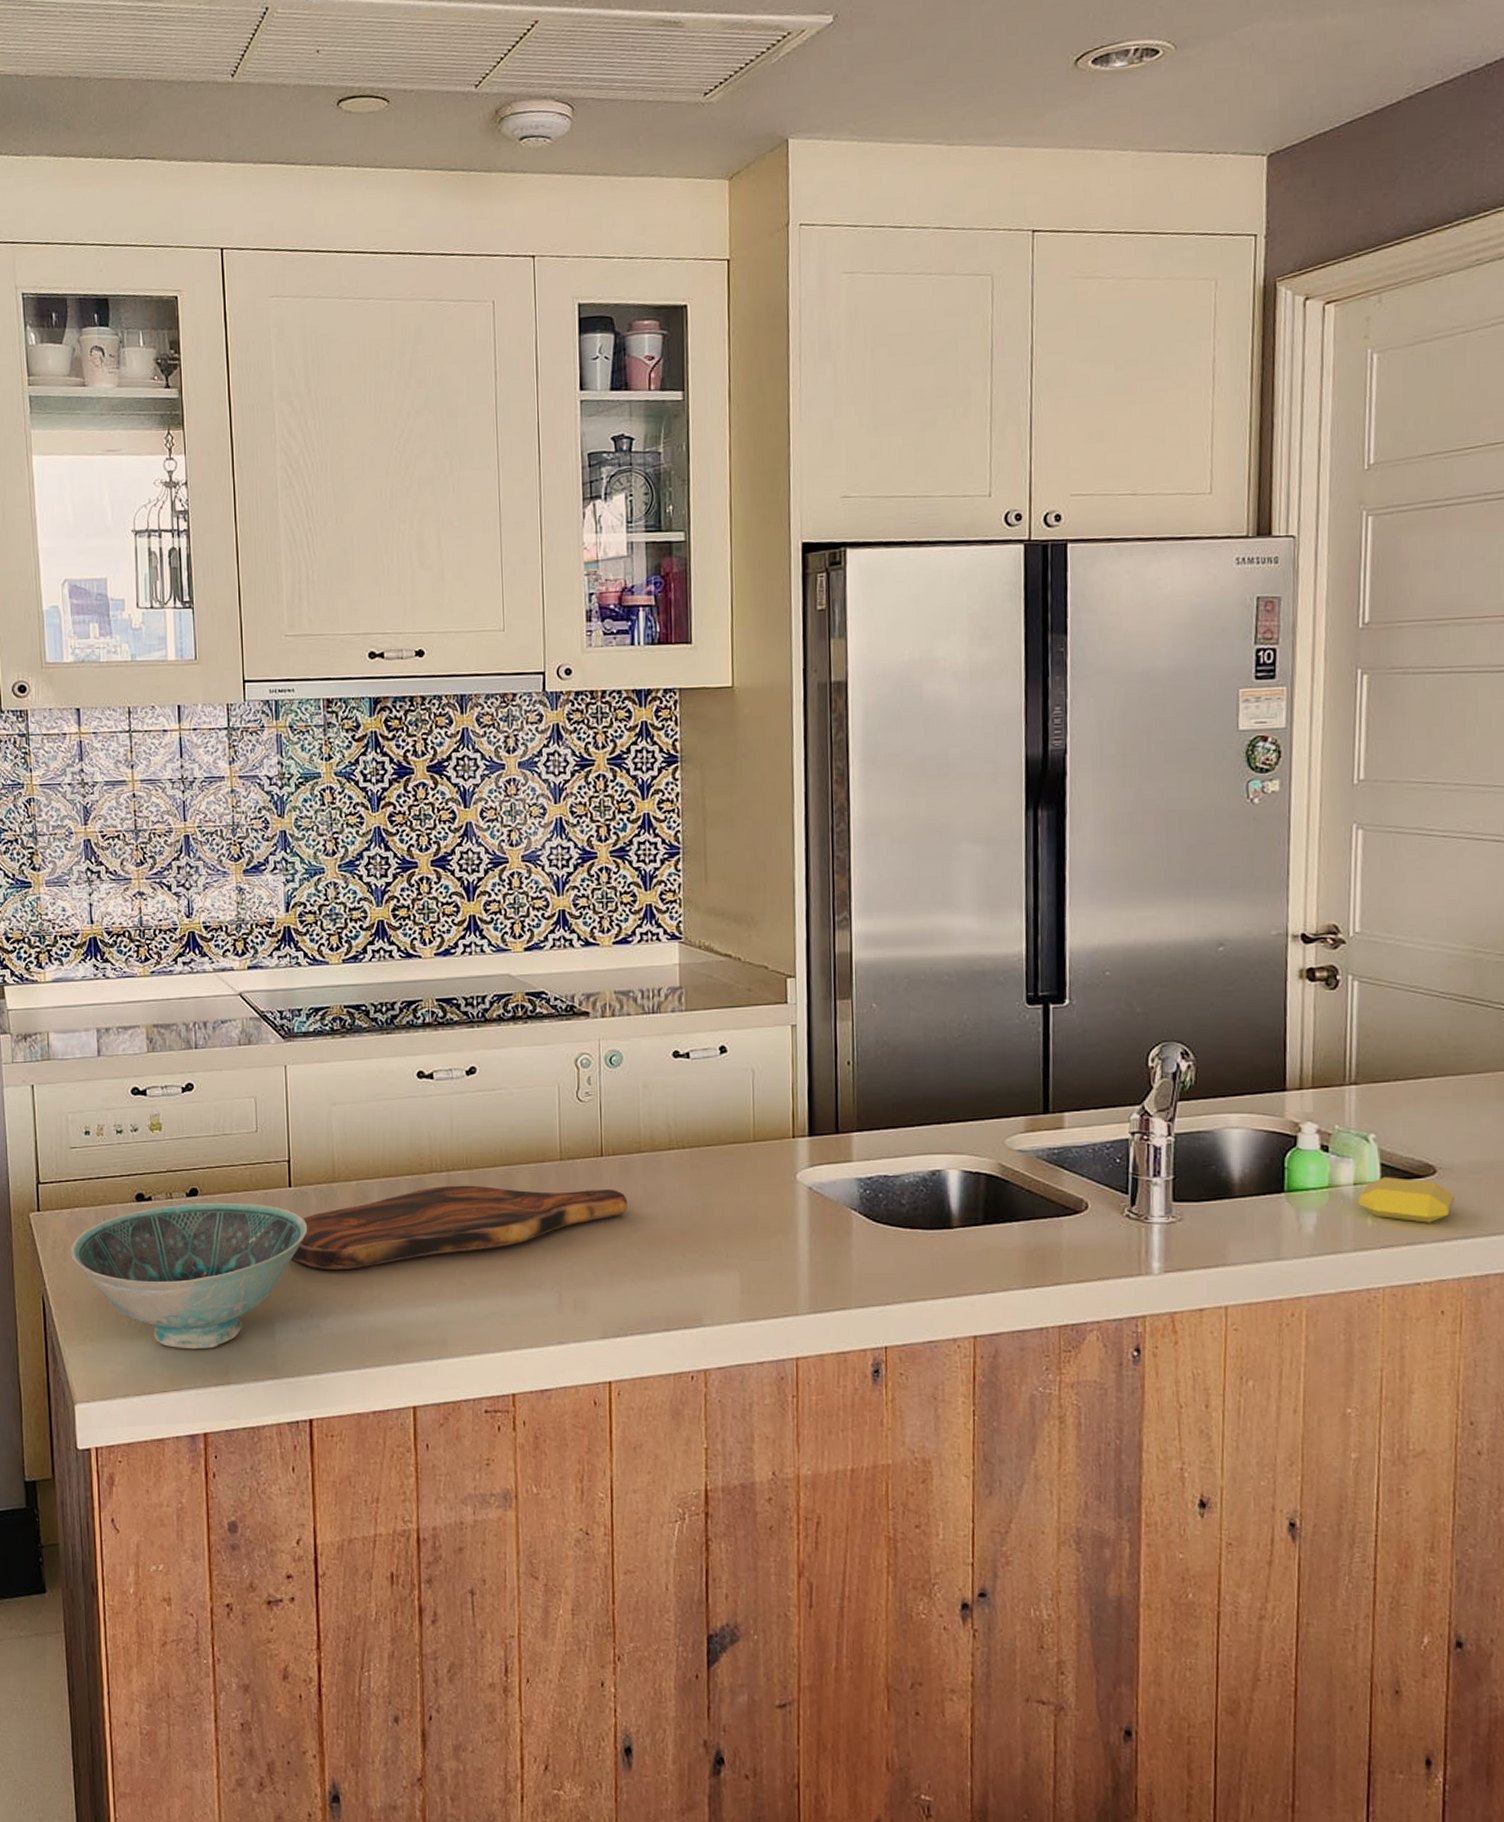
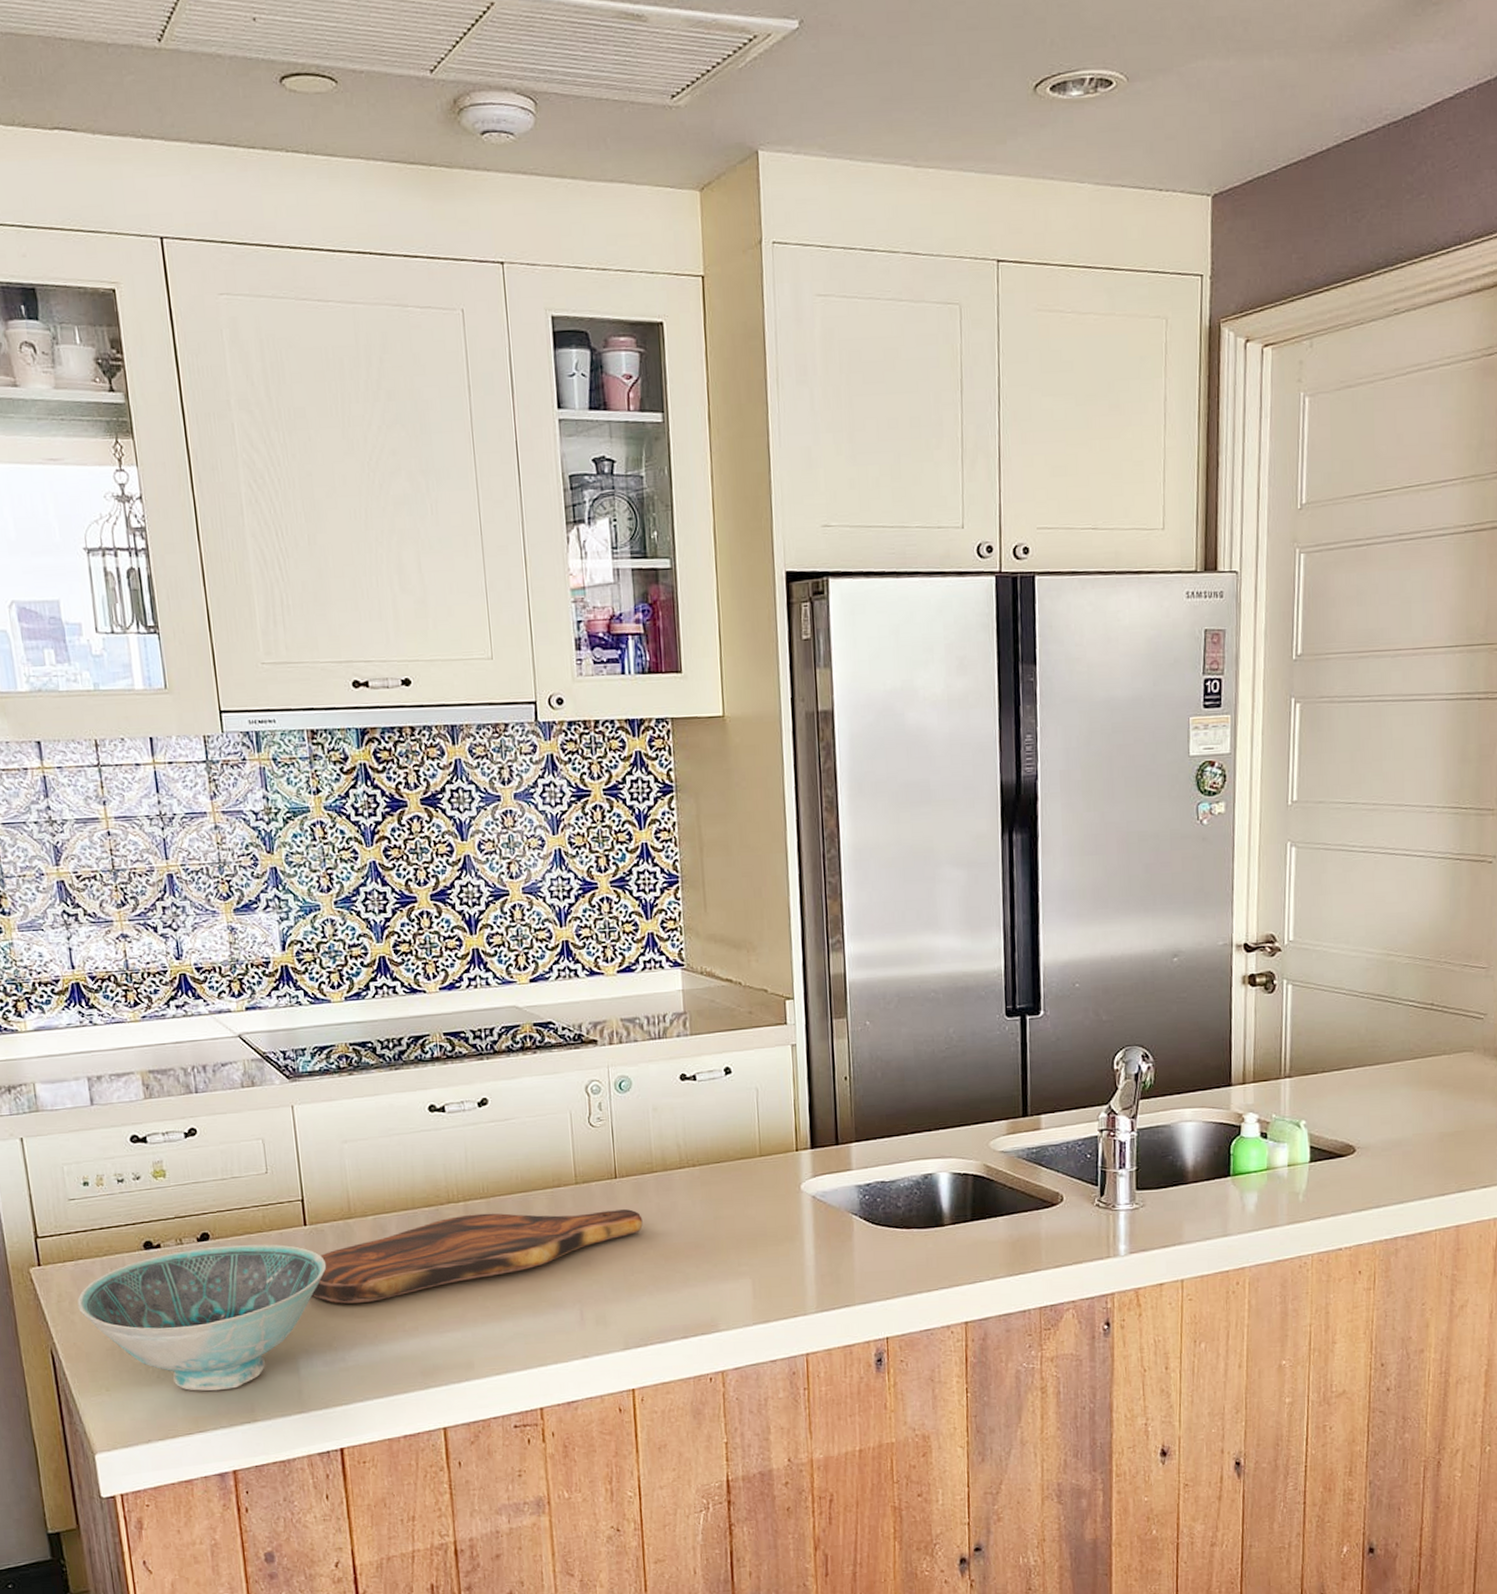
soap bar: present [1358,1177,1455,1223] -> none [1292,1158,1370,1196]

